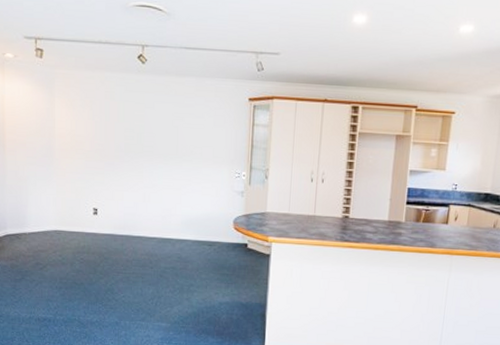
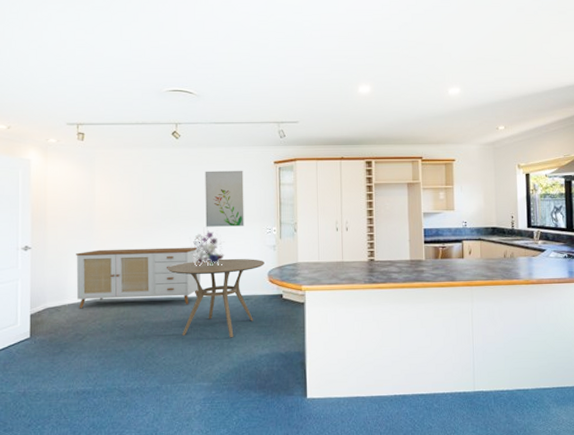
sideboard: none [36,179,164,244] -> present [76,247,201,309]
dining table: none [130,200,231,283] -> present [168,258,265,338]
bouquet: none [153,167,189,207] -> present [190,228,224,266]
wall art: none [170,103,214,168] -> present [205,170,244,227]

